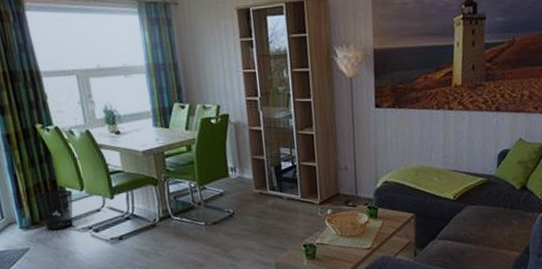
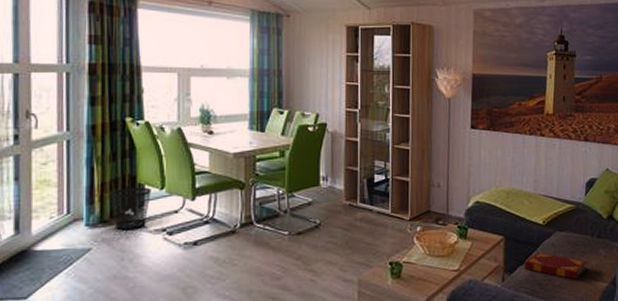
hardback book: none [436,226,500,251] -> present [524,252,587,280]

